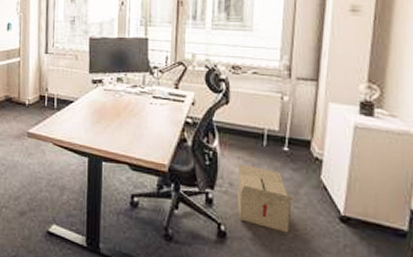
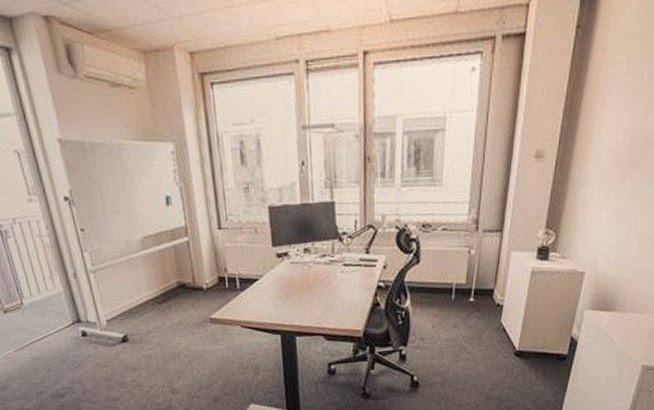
cardboard box: present [236,164,295,233] -> none [427,319,479,374]

